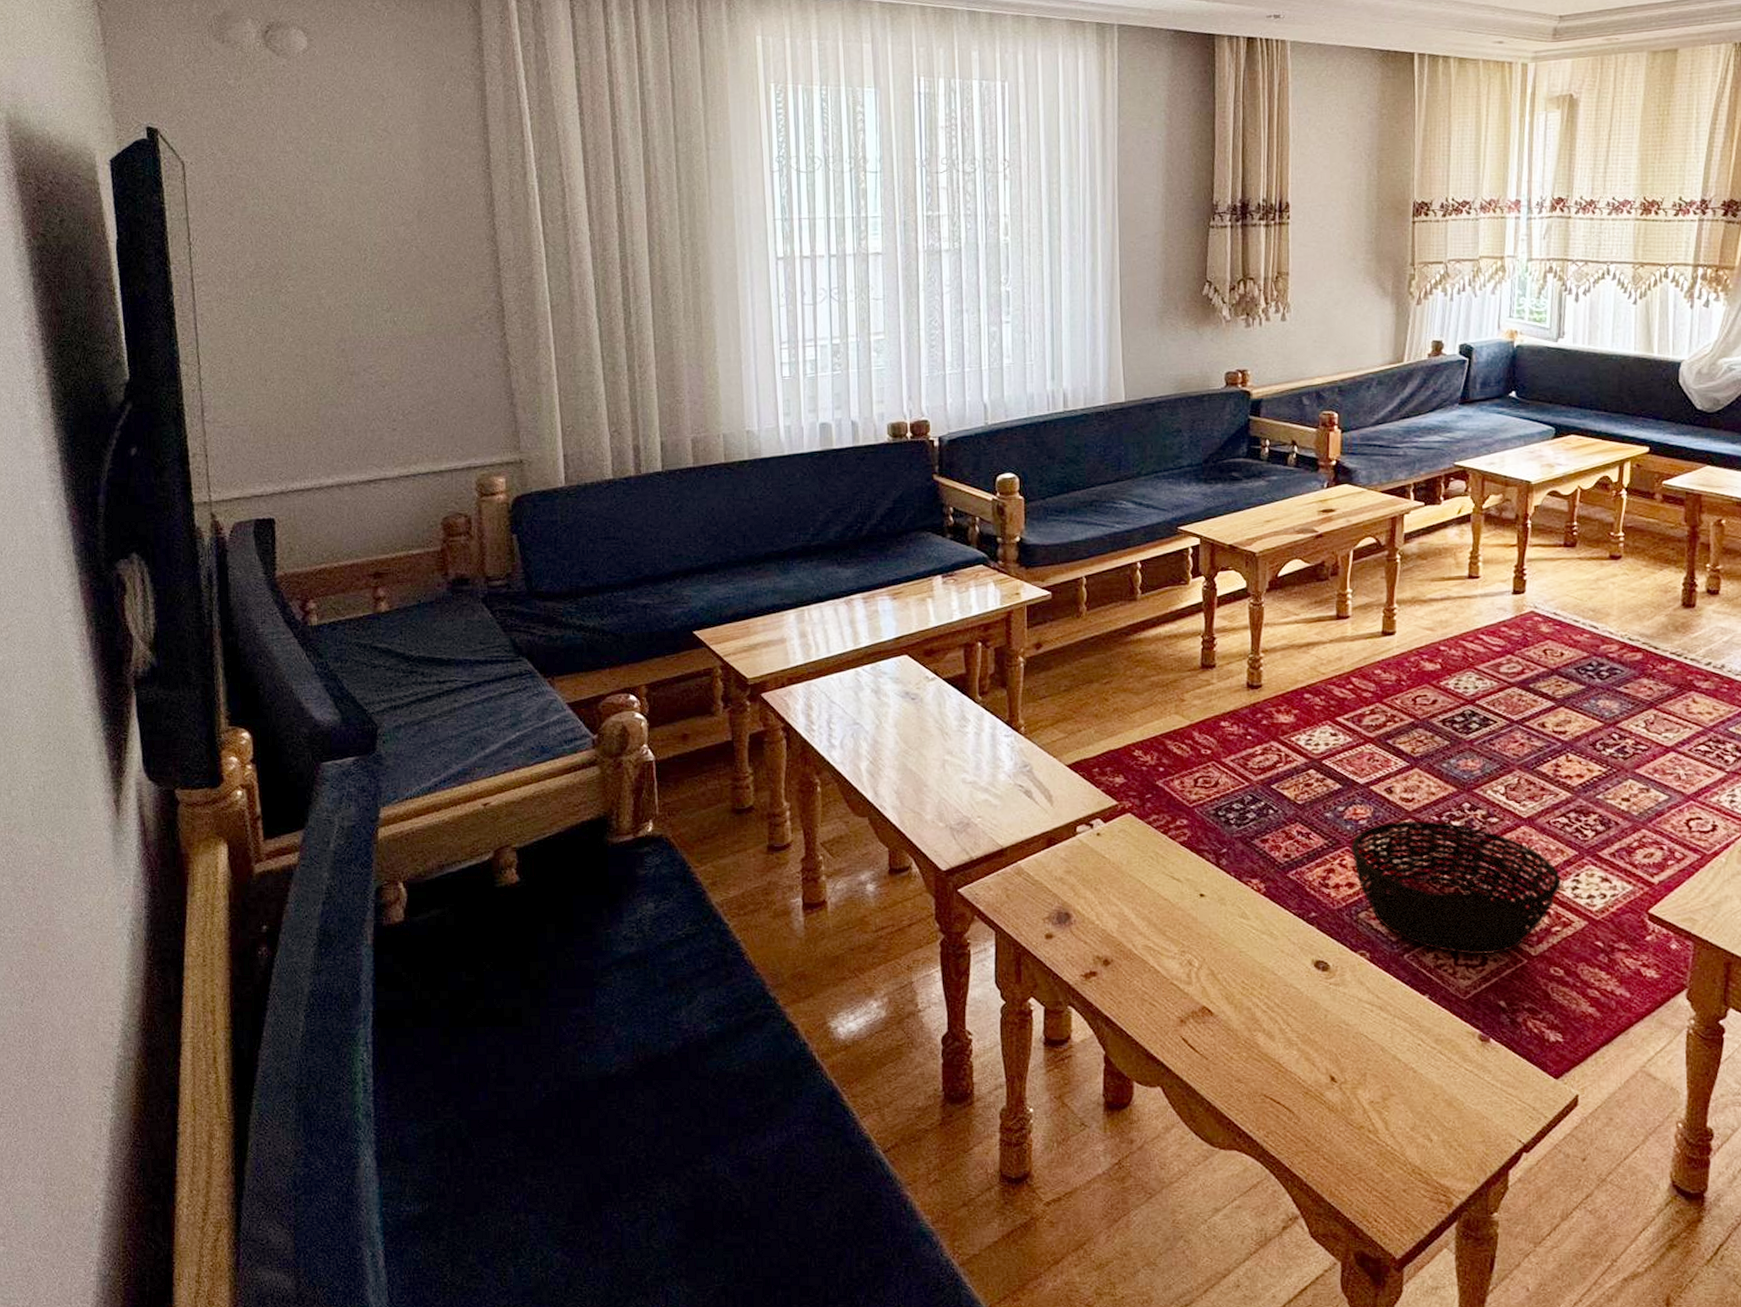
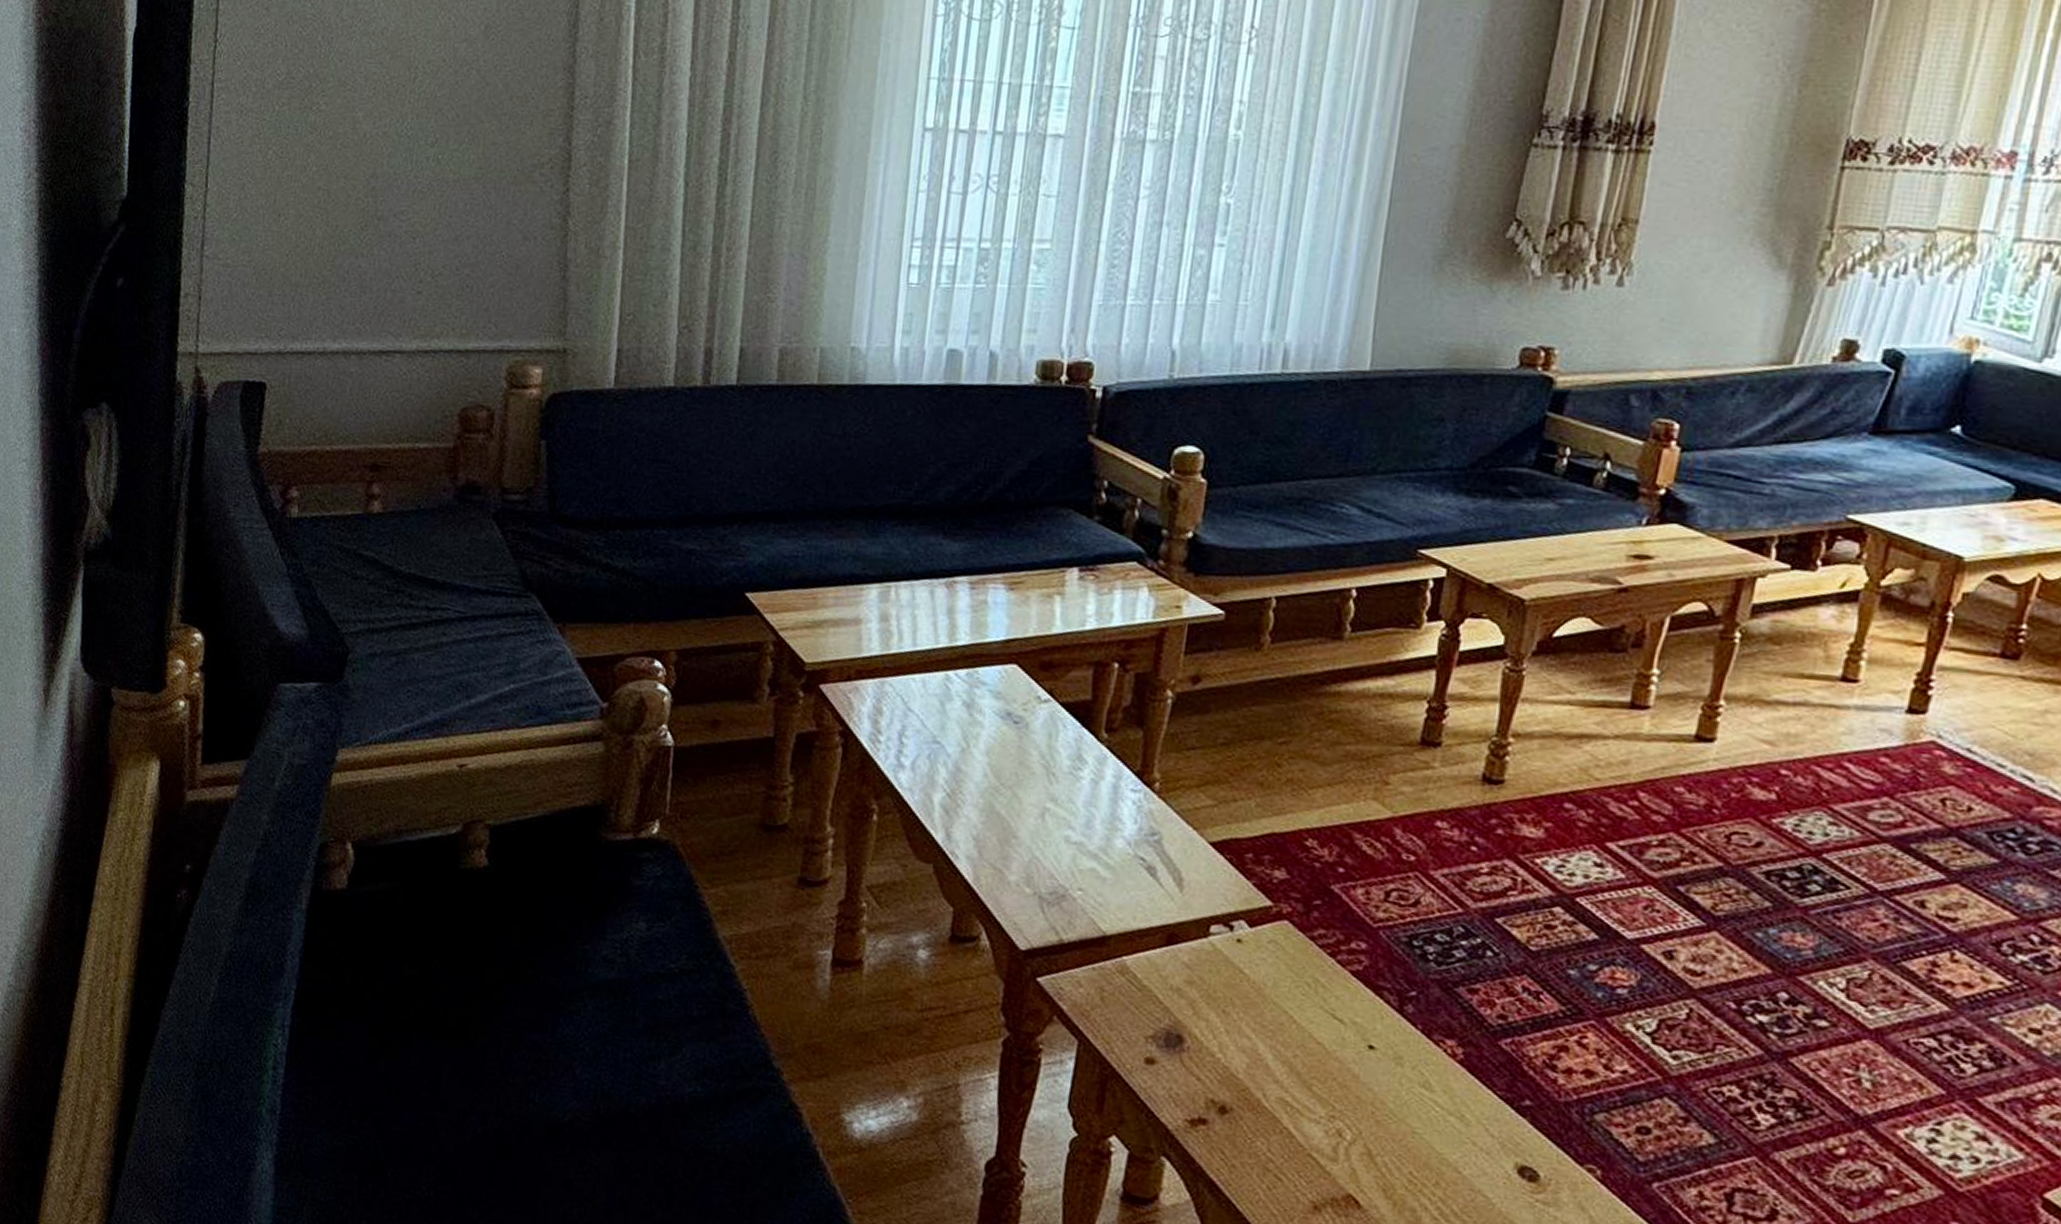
basket: present [1351,820,1562,955] -> none [1597,998,1913,1209]

